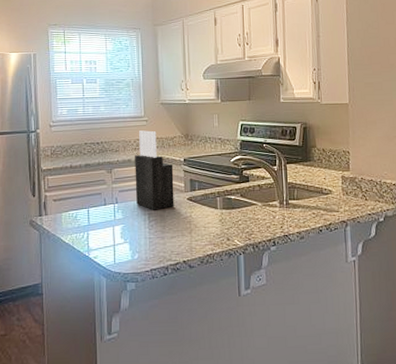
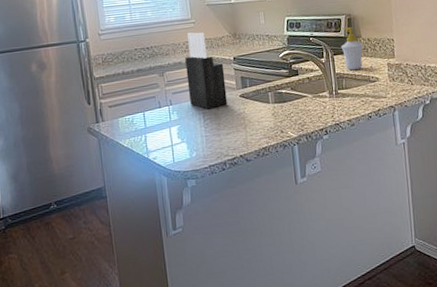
soap bottle: none [294,135,318,181] -> present [341,27,364,71]

